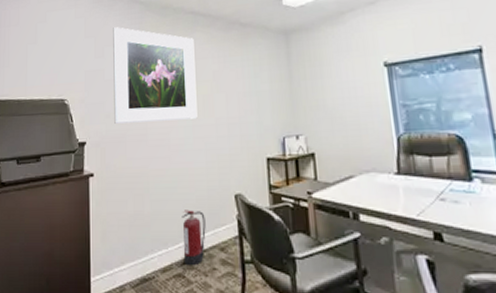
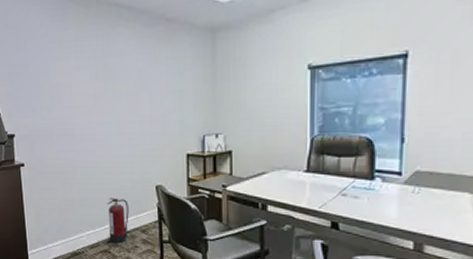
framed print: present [113,27,198,124] -> none [34,18,122,118]

